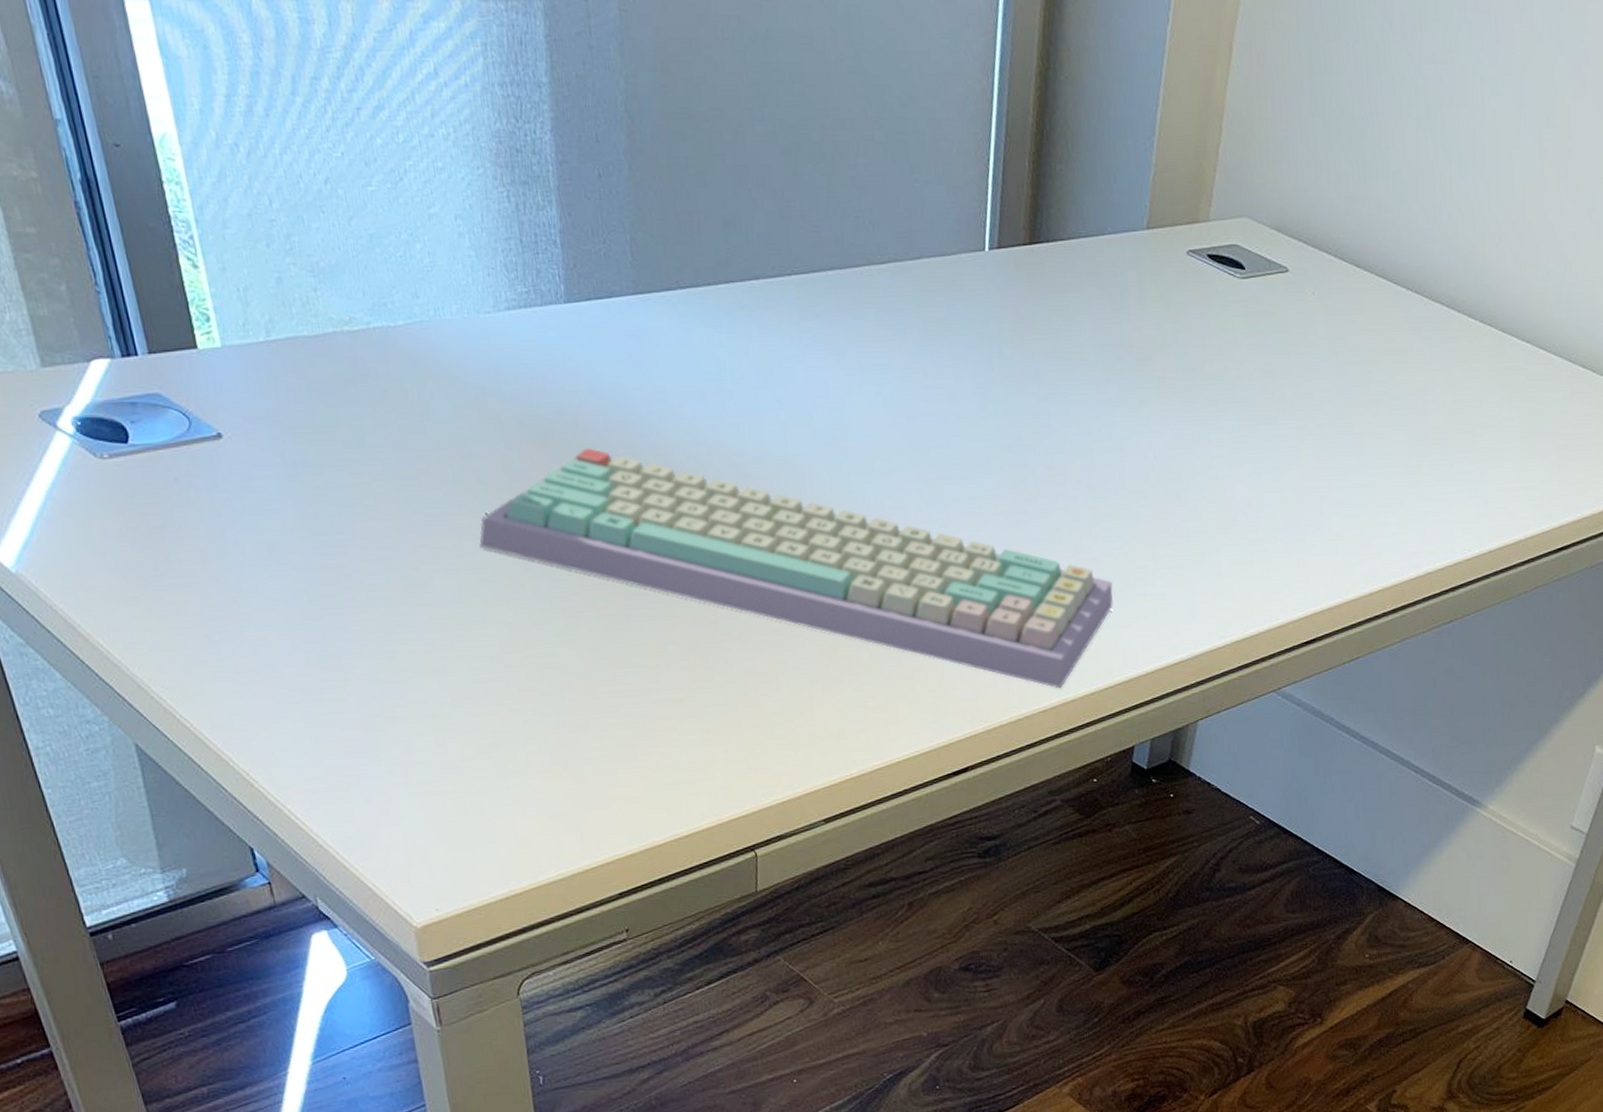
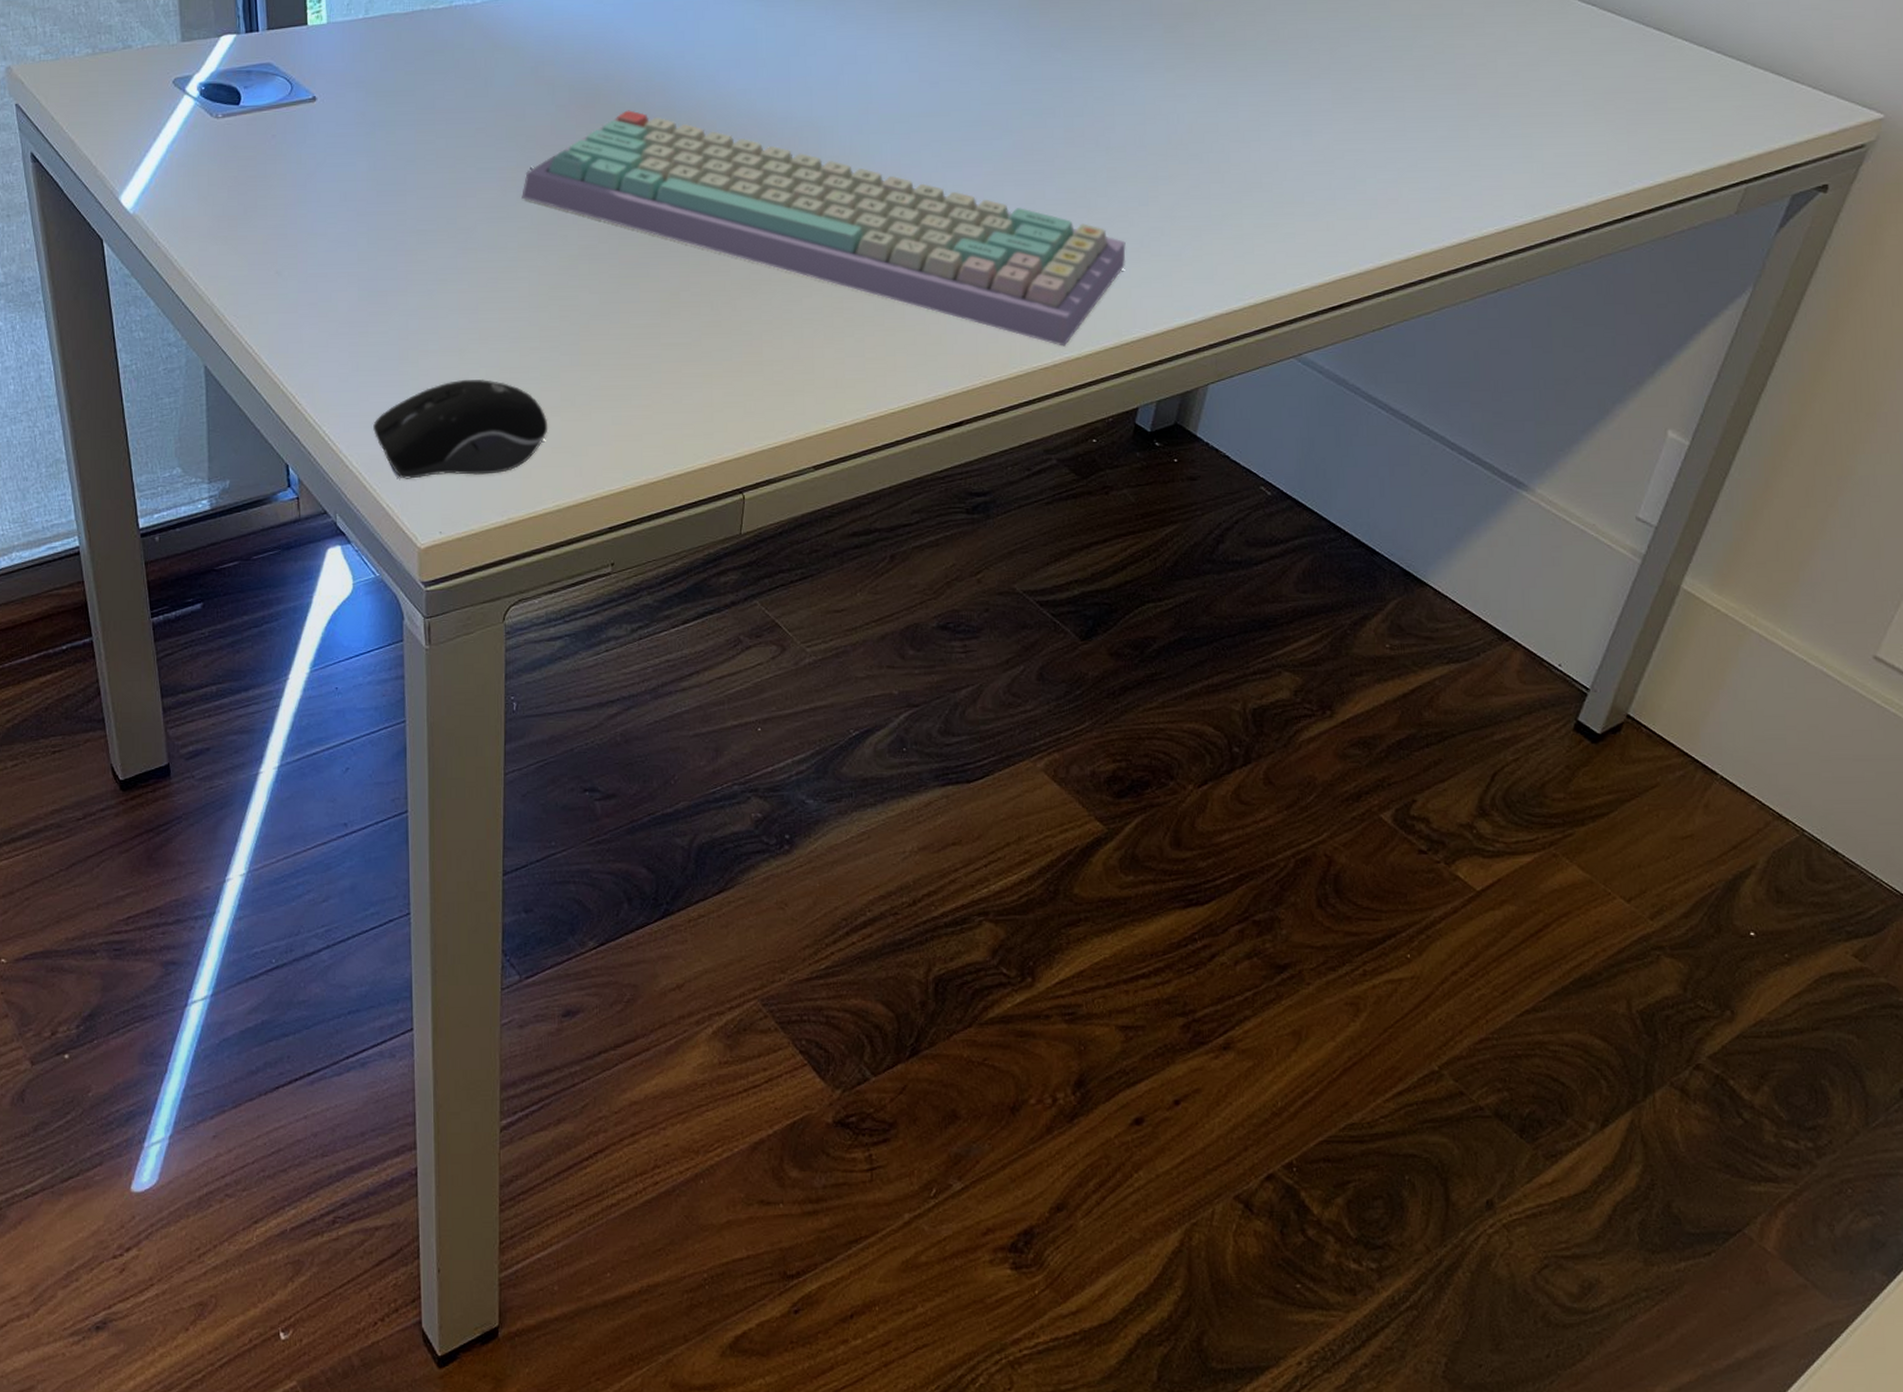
computer mouse: none [344,746,542,856] -> present [373,380,548,479]

